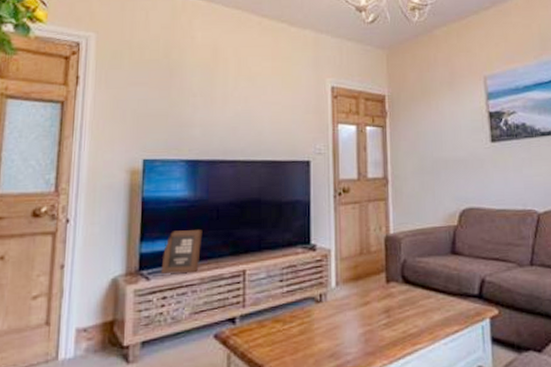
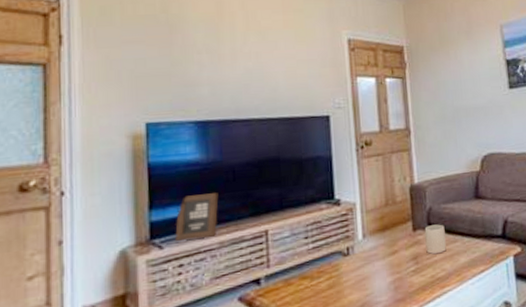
mug: none [398,278,420,309] -> present [424,224,447,255]

